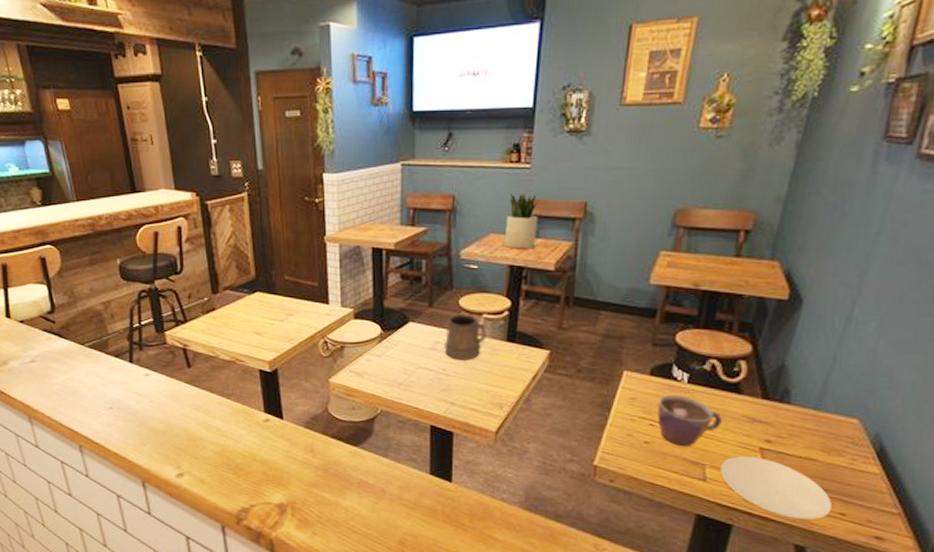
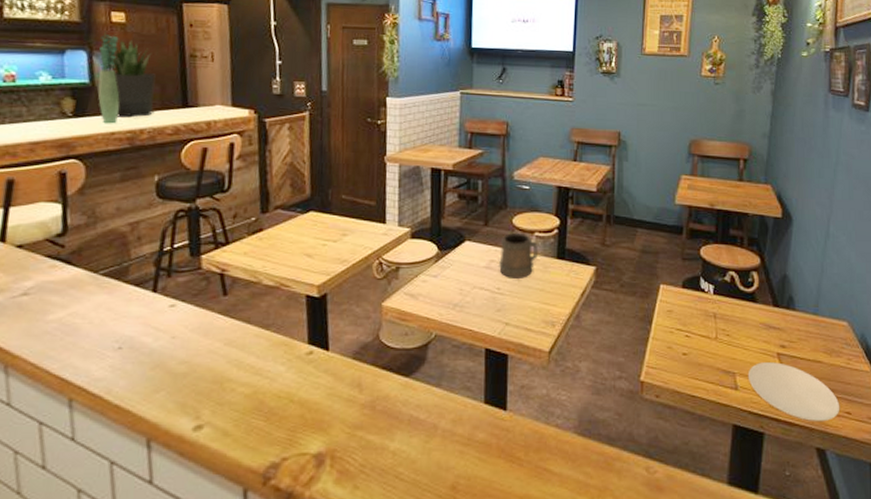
vase: none [52,119,79,211] -> present [97,30,120,124]
planter: none [57,127,107,205] -> present [106,40,156,118]
planter: present [501,193,539,249] -> none [549,122,582,172]
cup: present [657,394,722,446] -> none [692,305,744,356]

